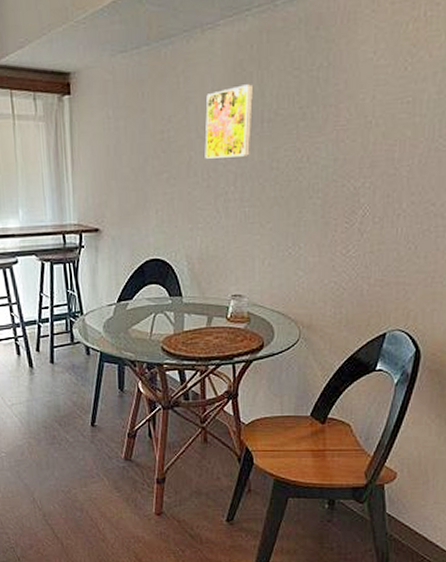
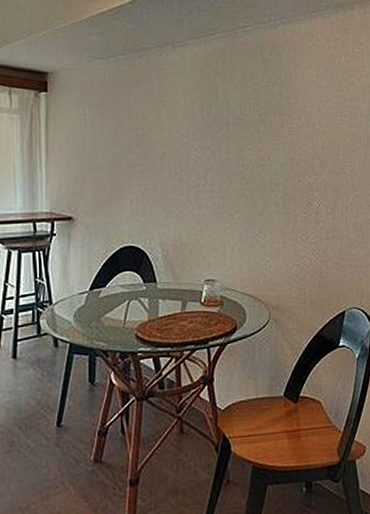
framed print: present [205,84,254,159] -> none [177,94,220,154]

